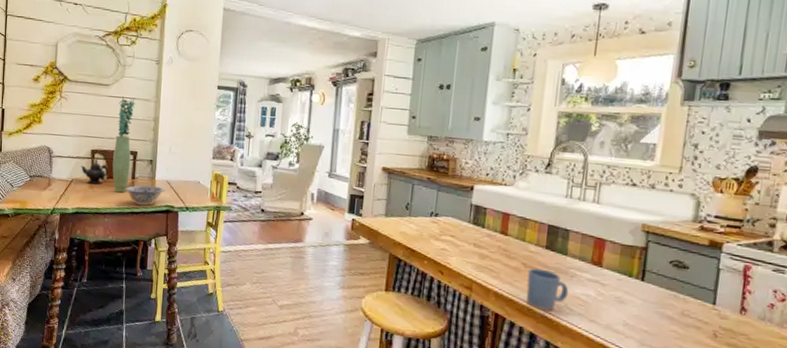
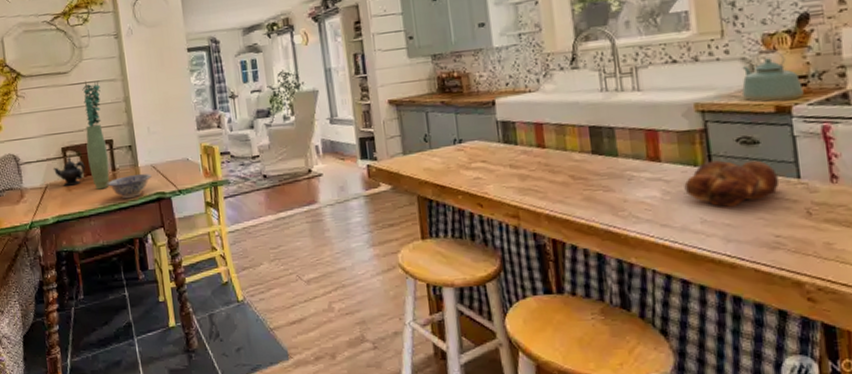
mug: present [526,268,569,311] -> none [578,177,630,225]
bread loaf: none [616,275,698,317] -> present [684,160,780,207]
kettle: none [683,189,737,239] -> present [741,48,804,102]

